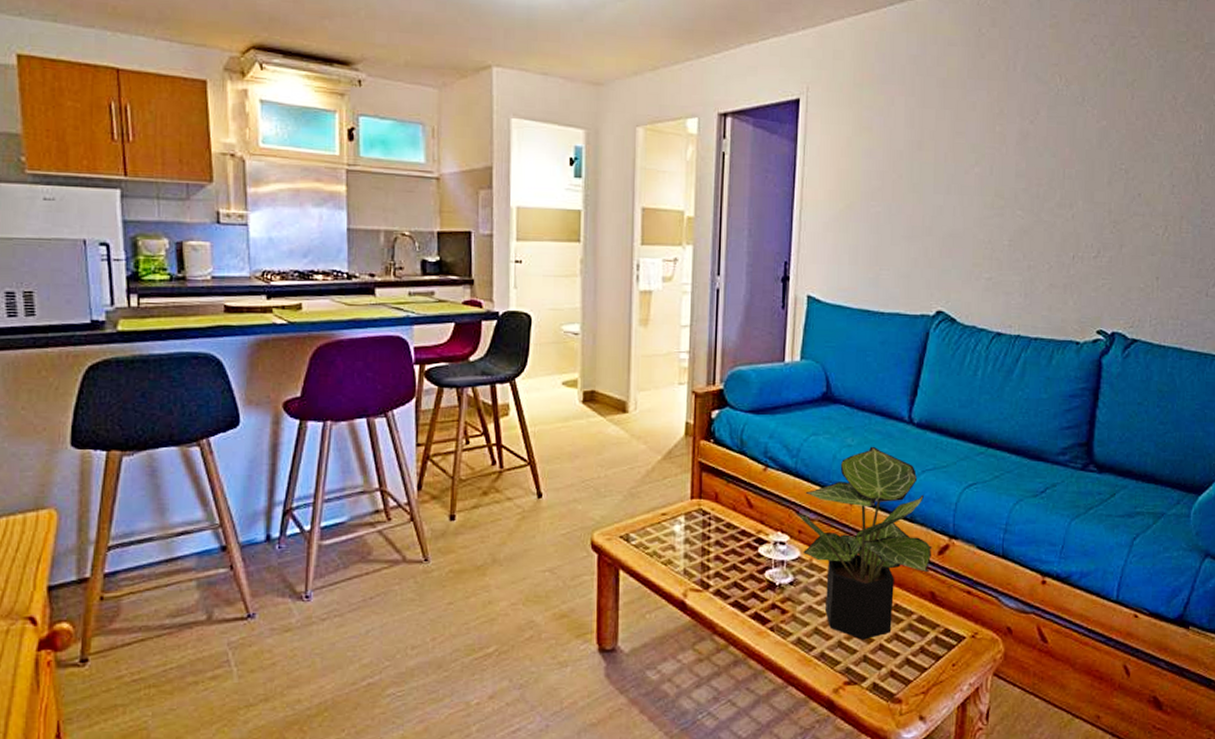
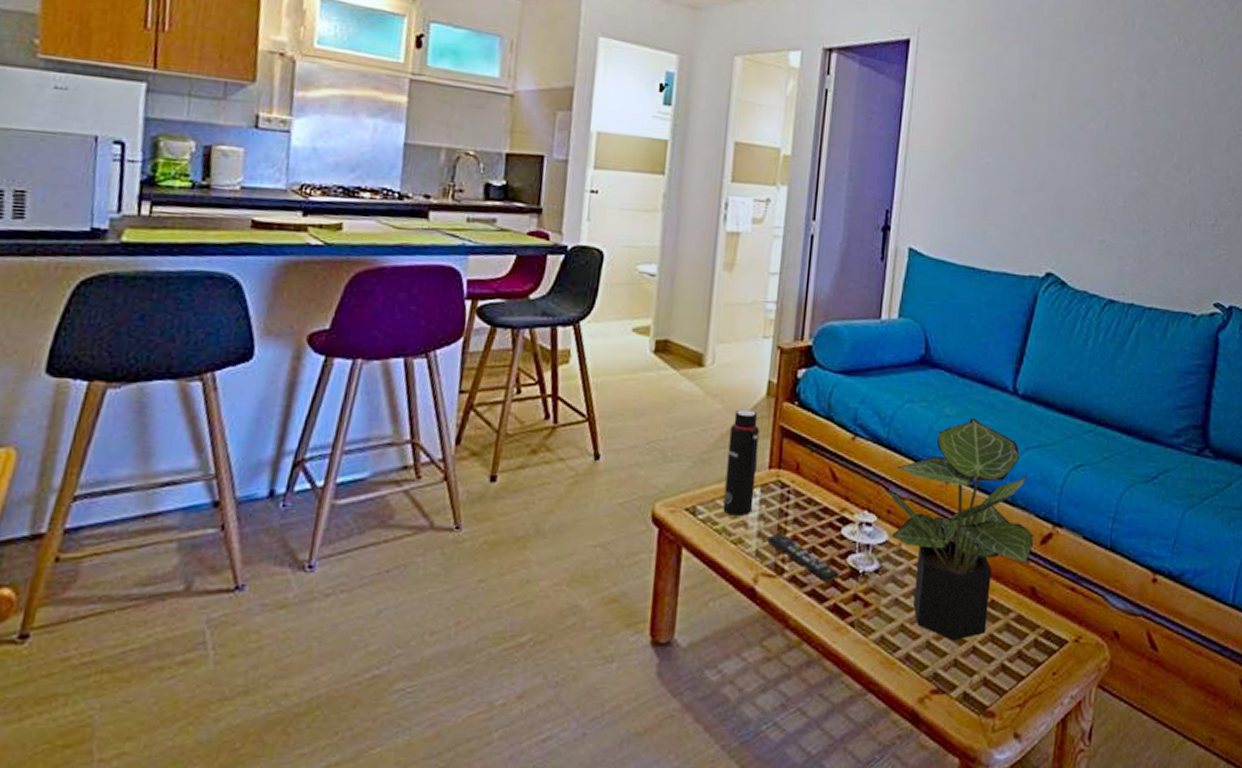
water bottle: none [653,448,681,540] -> present [723,409,760,516]
remote control: none [693,554,759,595] -> present [767,533,840,583]

